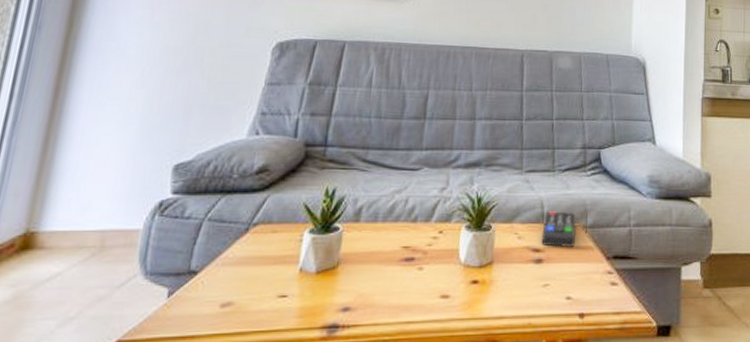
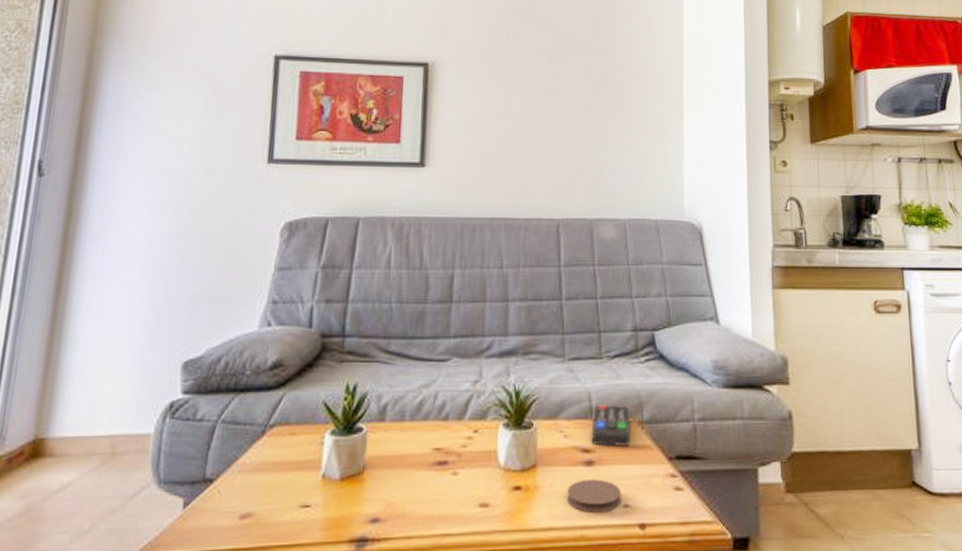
coaster: none [518,275,565,304] -> present [567,479,621,513]

